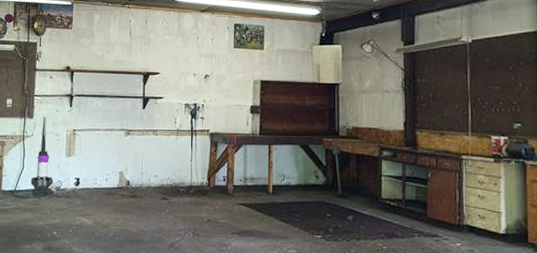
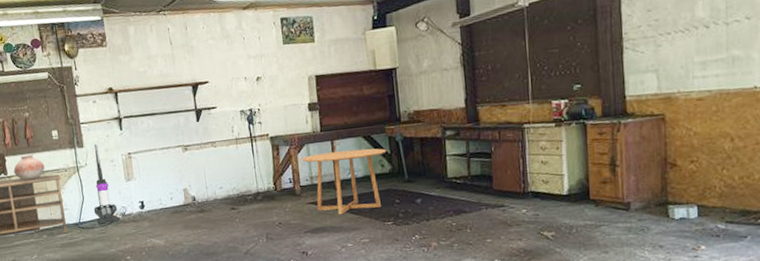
dining table: none [238,156,322,221] -> present [301,148,387,215]

